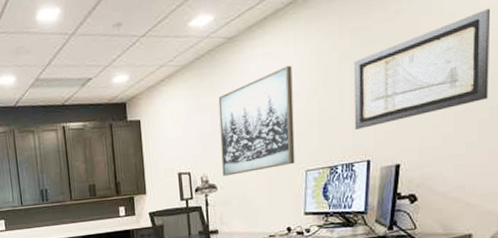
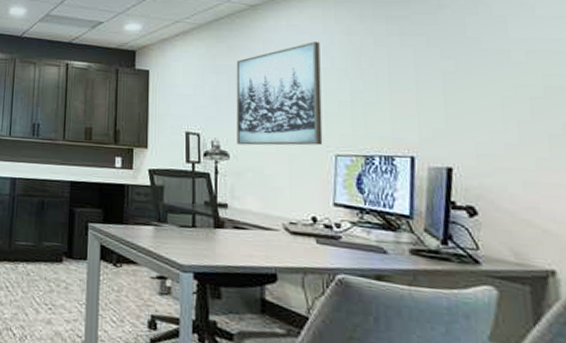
wall art: present [353,9,490,130] -> none [391,18,559,121]

